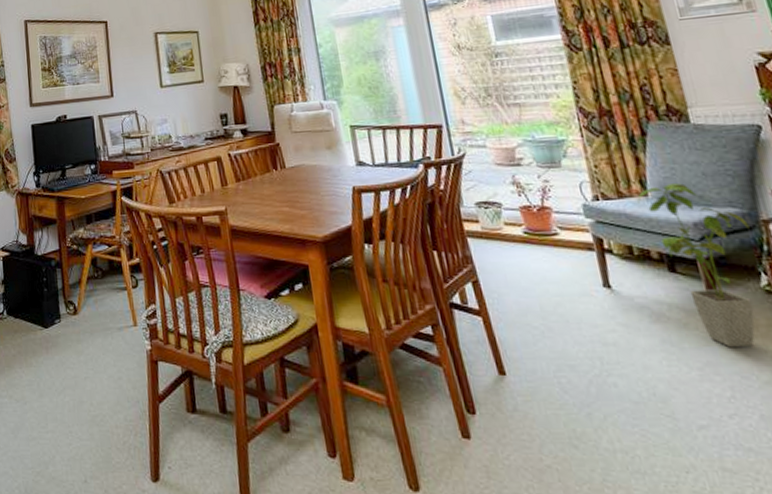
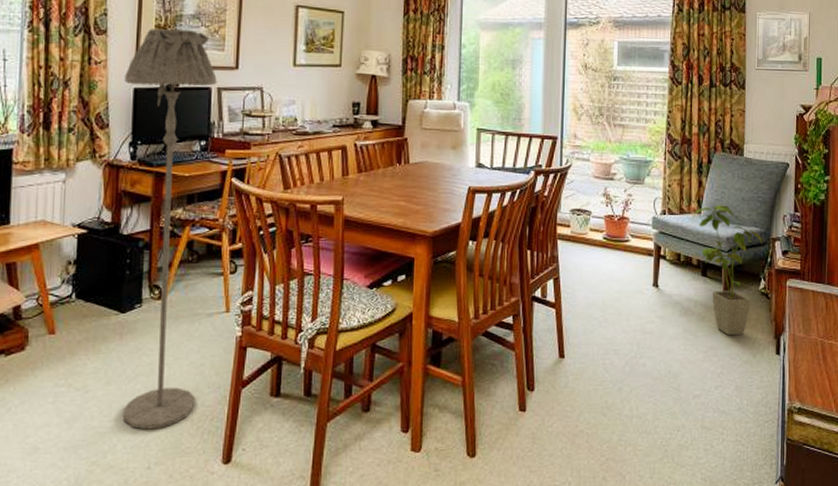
floor lamp: none [23,68,119,443] -> present [122,29,217,430]

